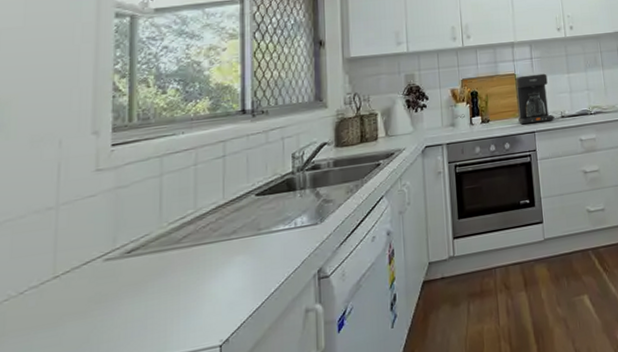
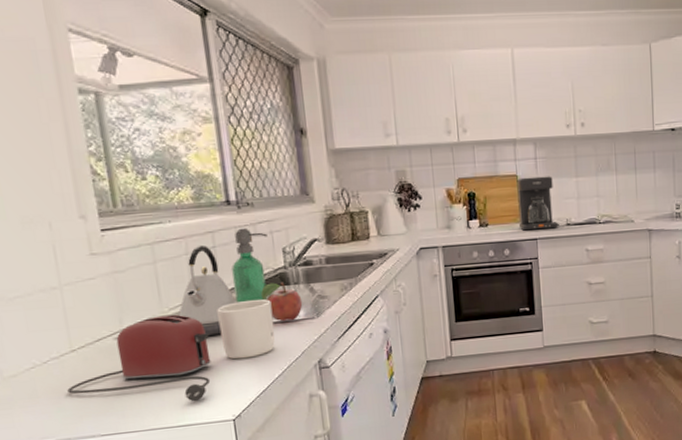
toaster: none [40,229,206,329] -> present [67,314,211,402]
kettle: none [178,154,240,251] -> present [179,245,237,337]
mug: none [218,207,276,275] -> present [217,299,275,360]
soap dispenser: none [238,135,278,213] -> present [231,227,268,303]
fruit: none [266,188,307,230] -> present [261,282,303,322]

